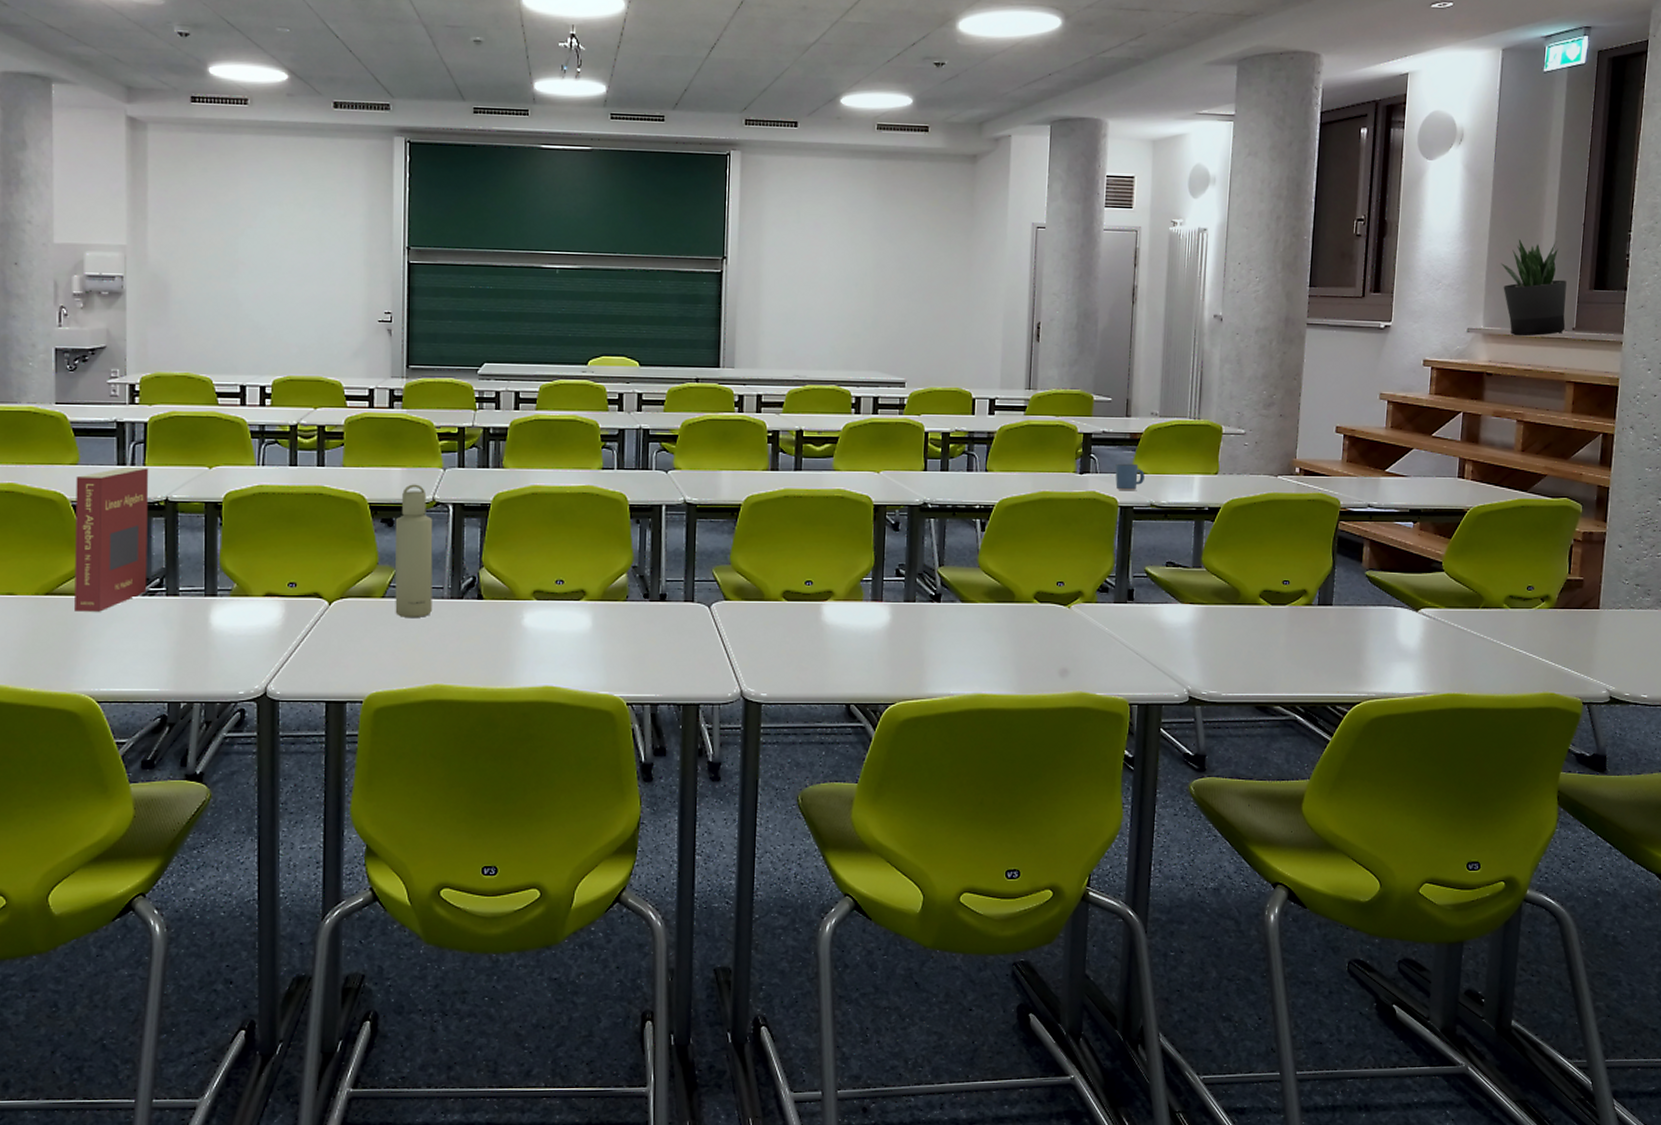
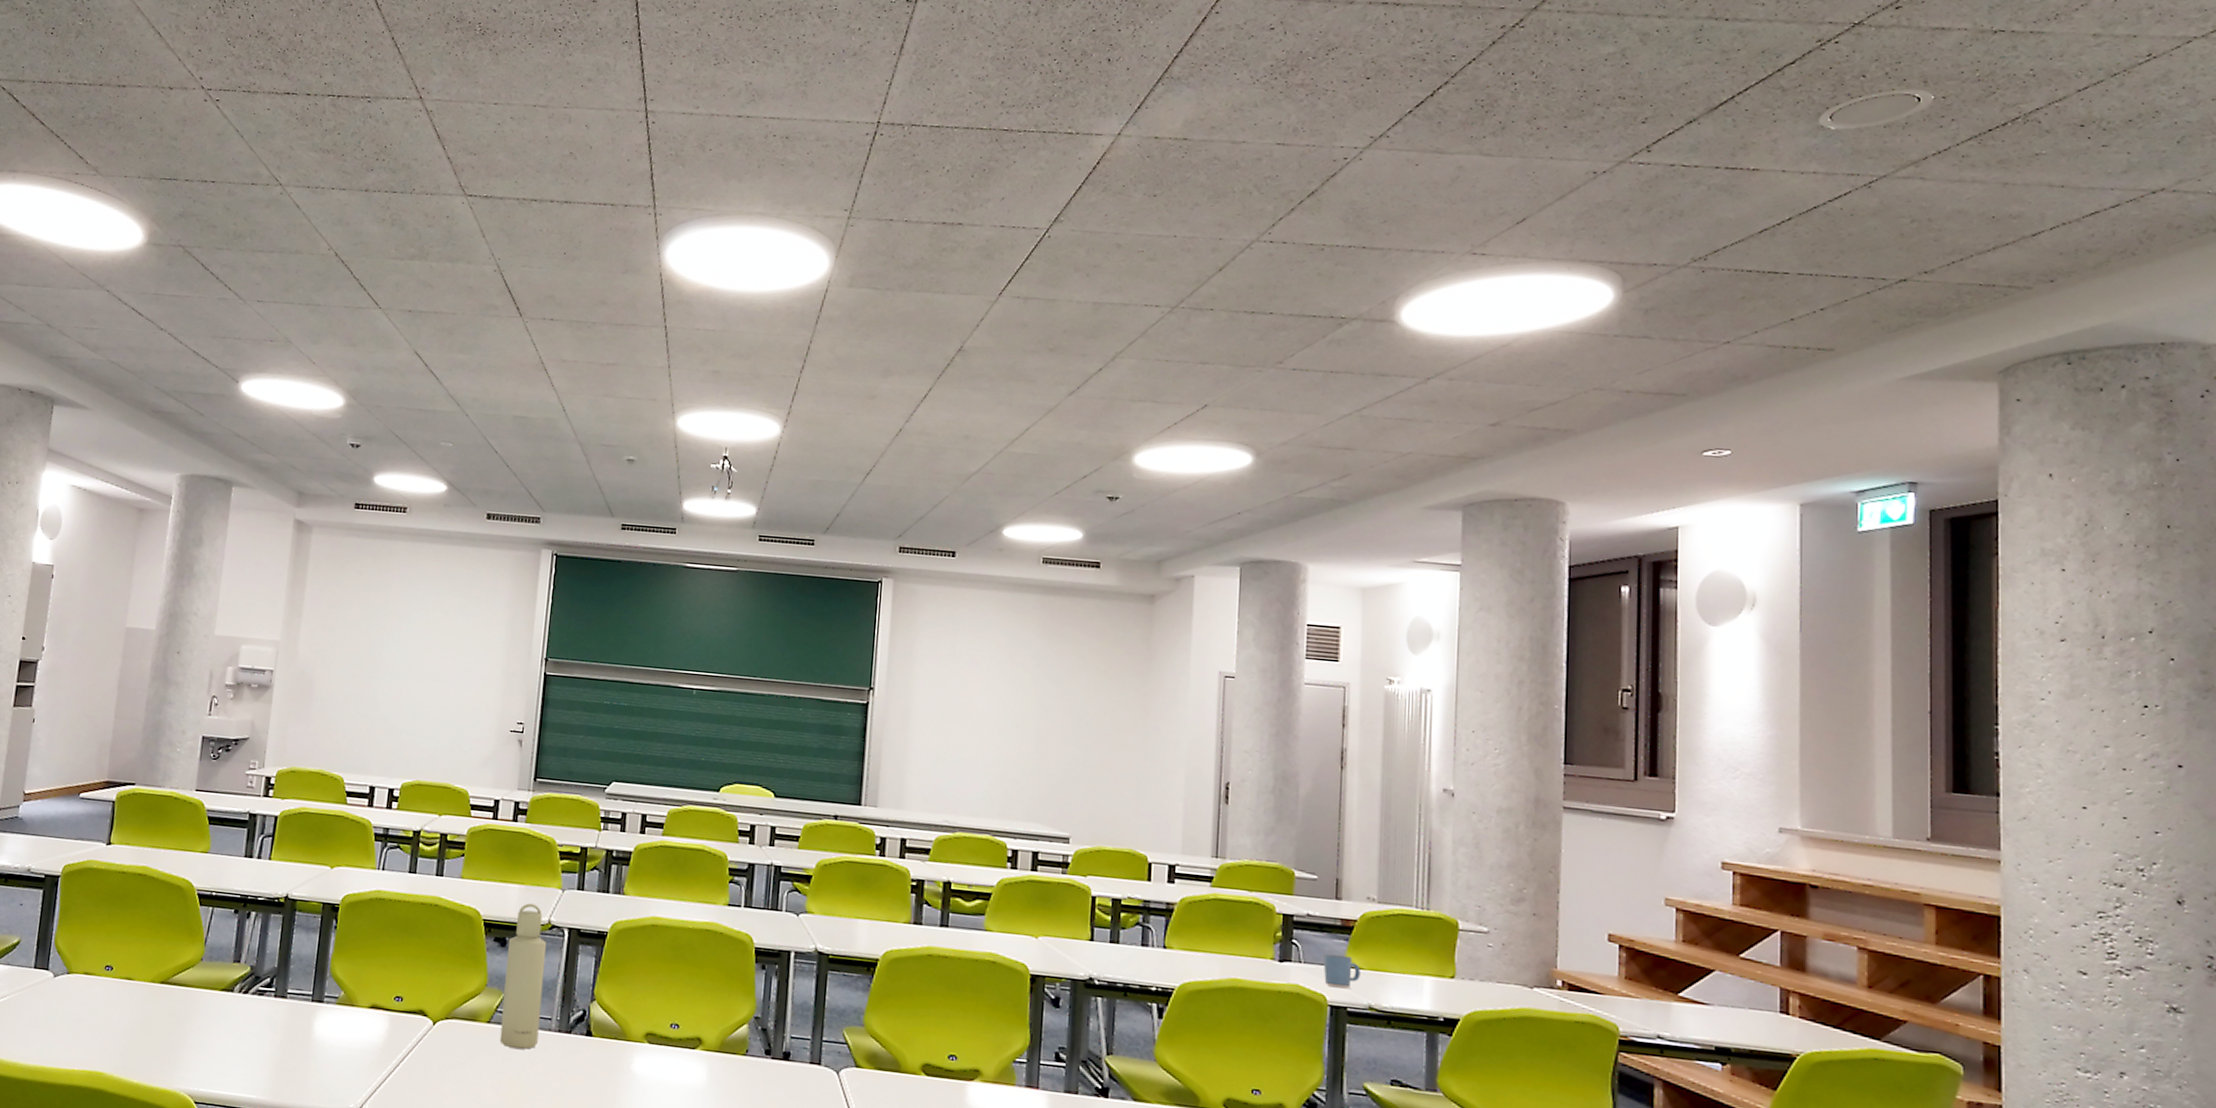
book: present [74,467,149,612] -> none [186,860,274,1007]
planter: present [1500,239,1567,337] -> none [1818,725,1916,845]

